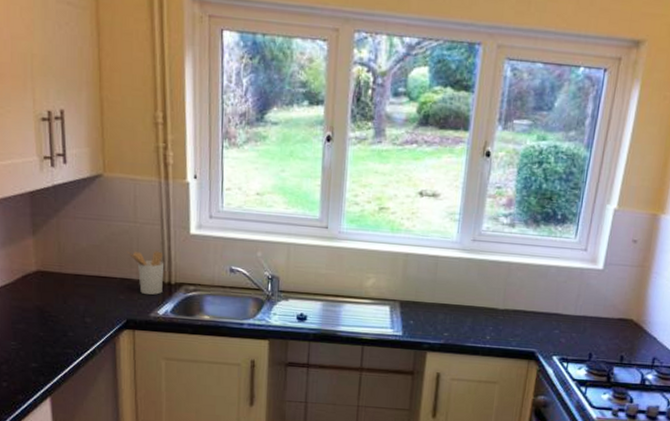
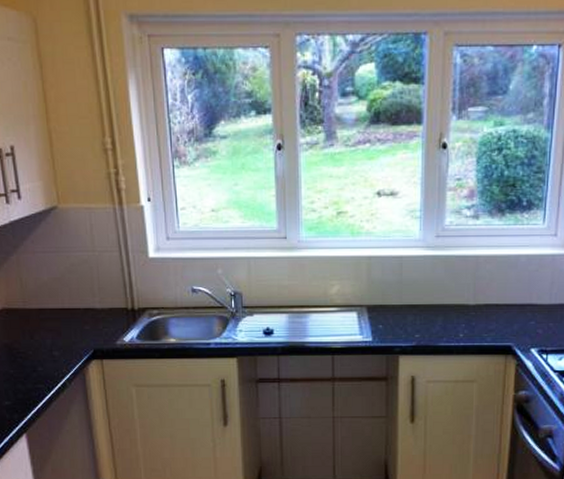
utensil holder: present [127,251,164,295] -> none [88,278,127,322]

